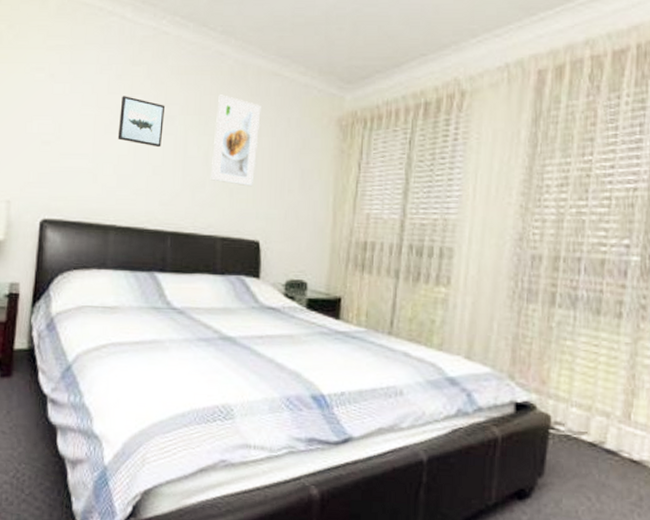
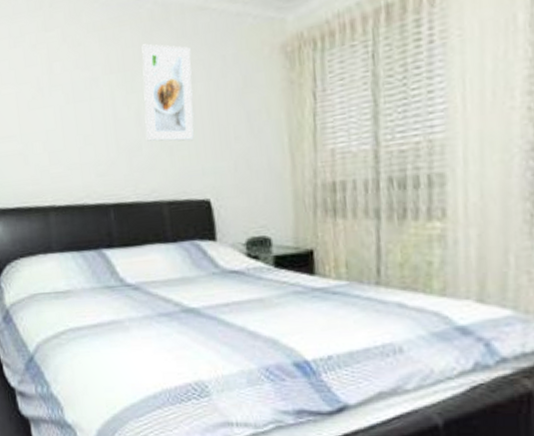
wall art: present [117,96,166,148] -> none [40,66,89,116]

